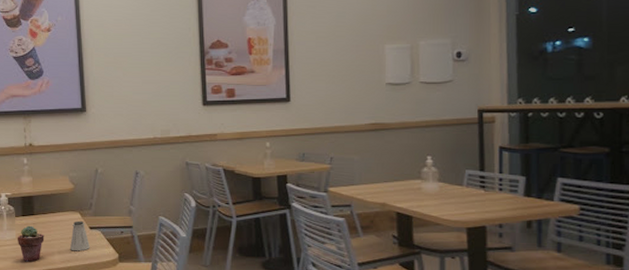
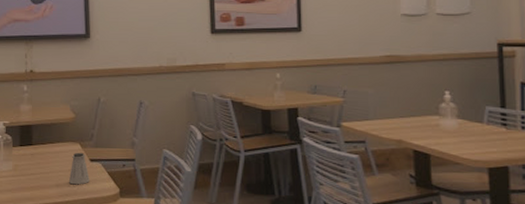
potted succulent: present [18,225,45,262] -> none [14,156,42,195]

